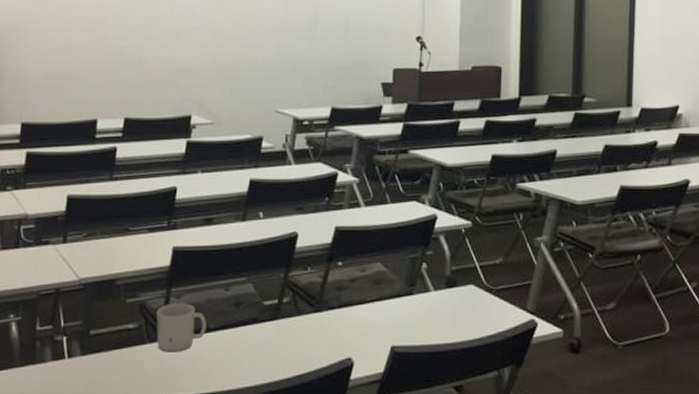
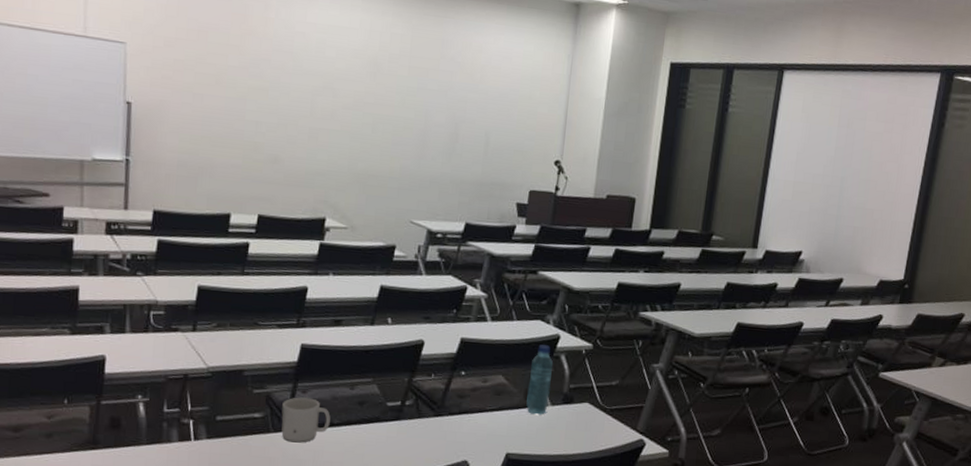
water bottle: none [408,227,433,302] -> present [526,344,554,415]

